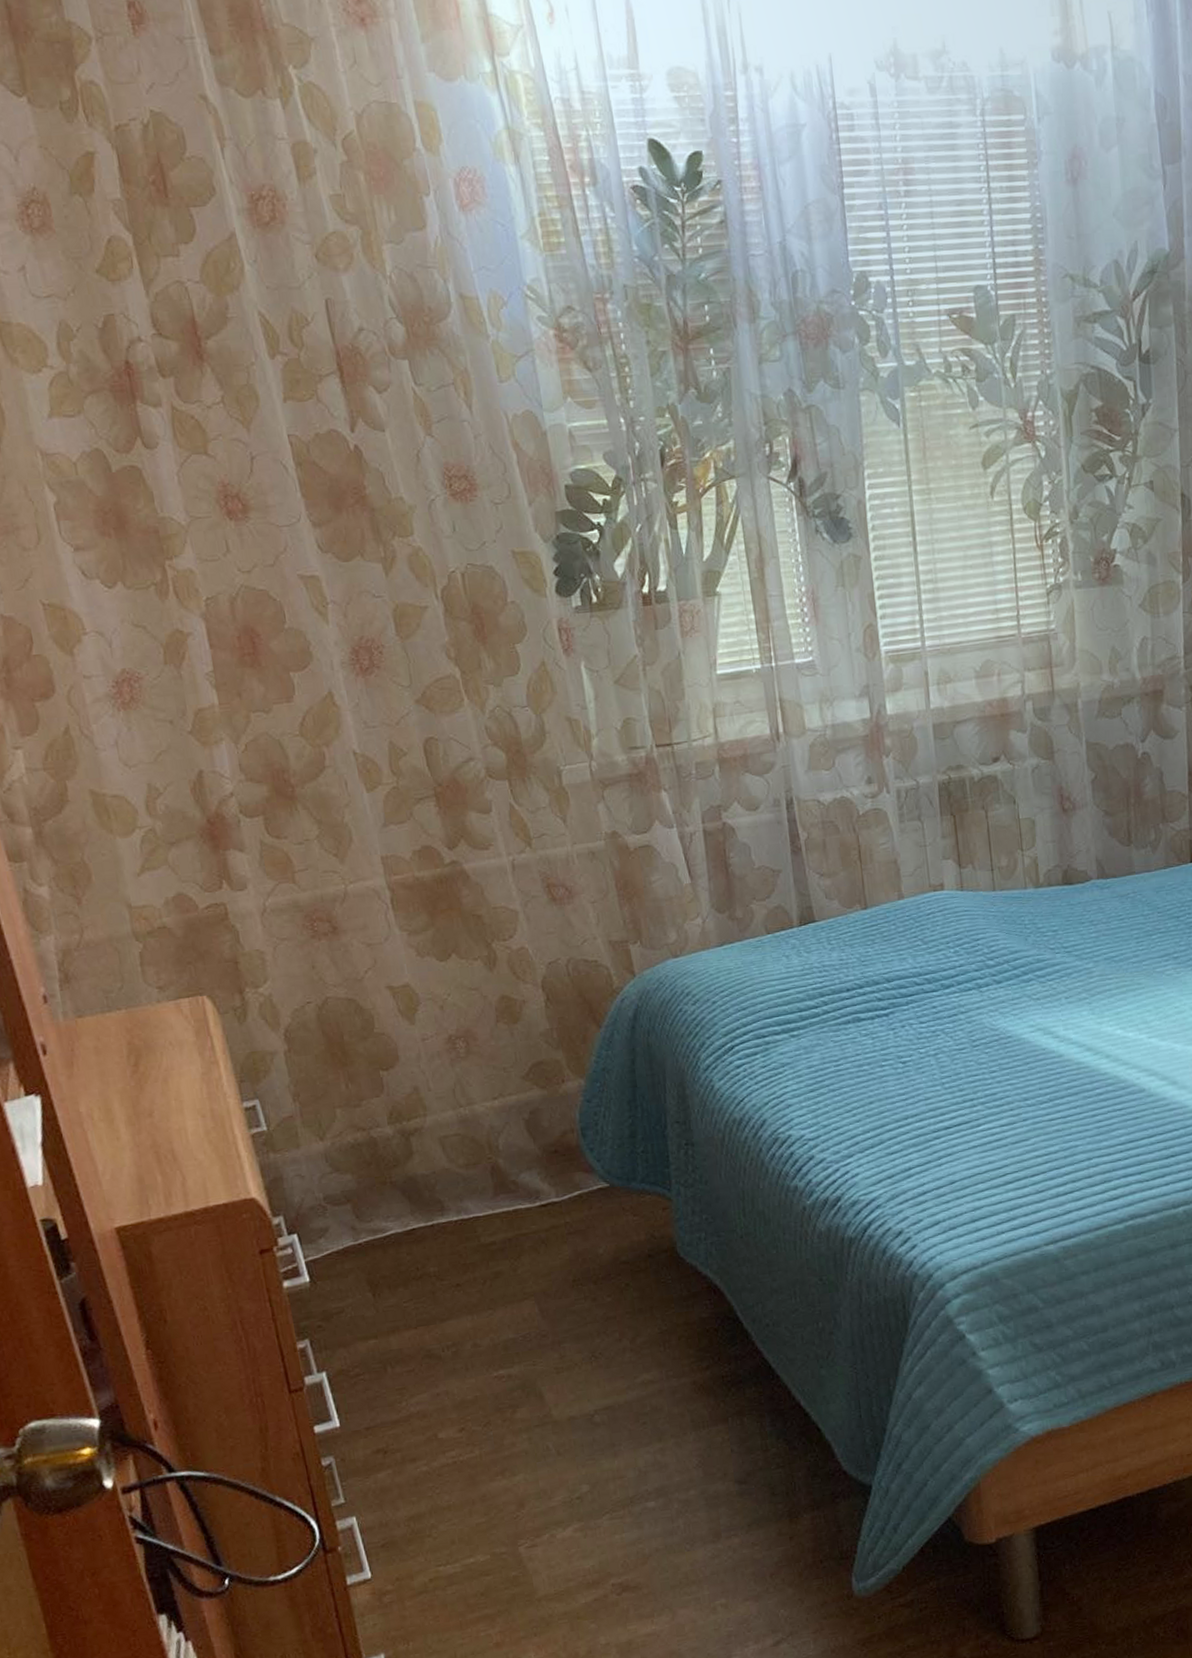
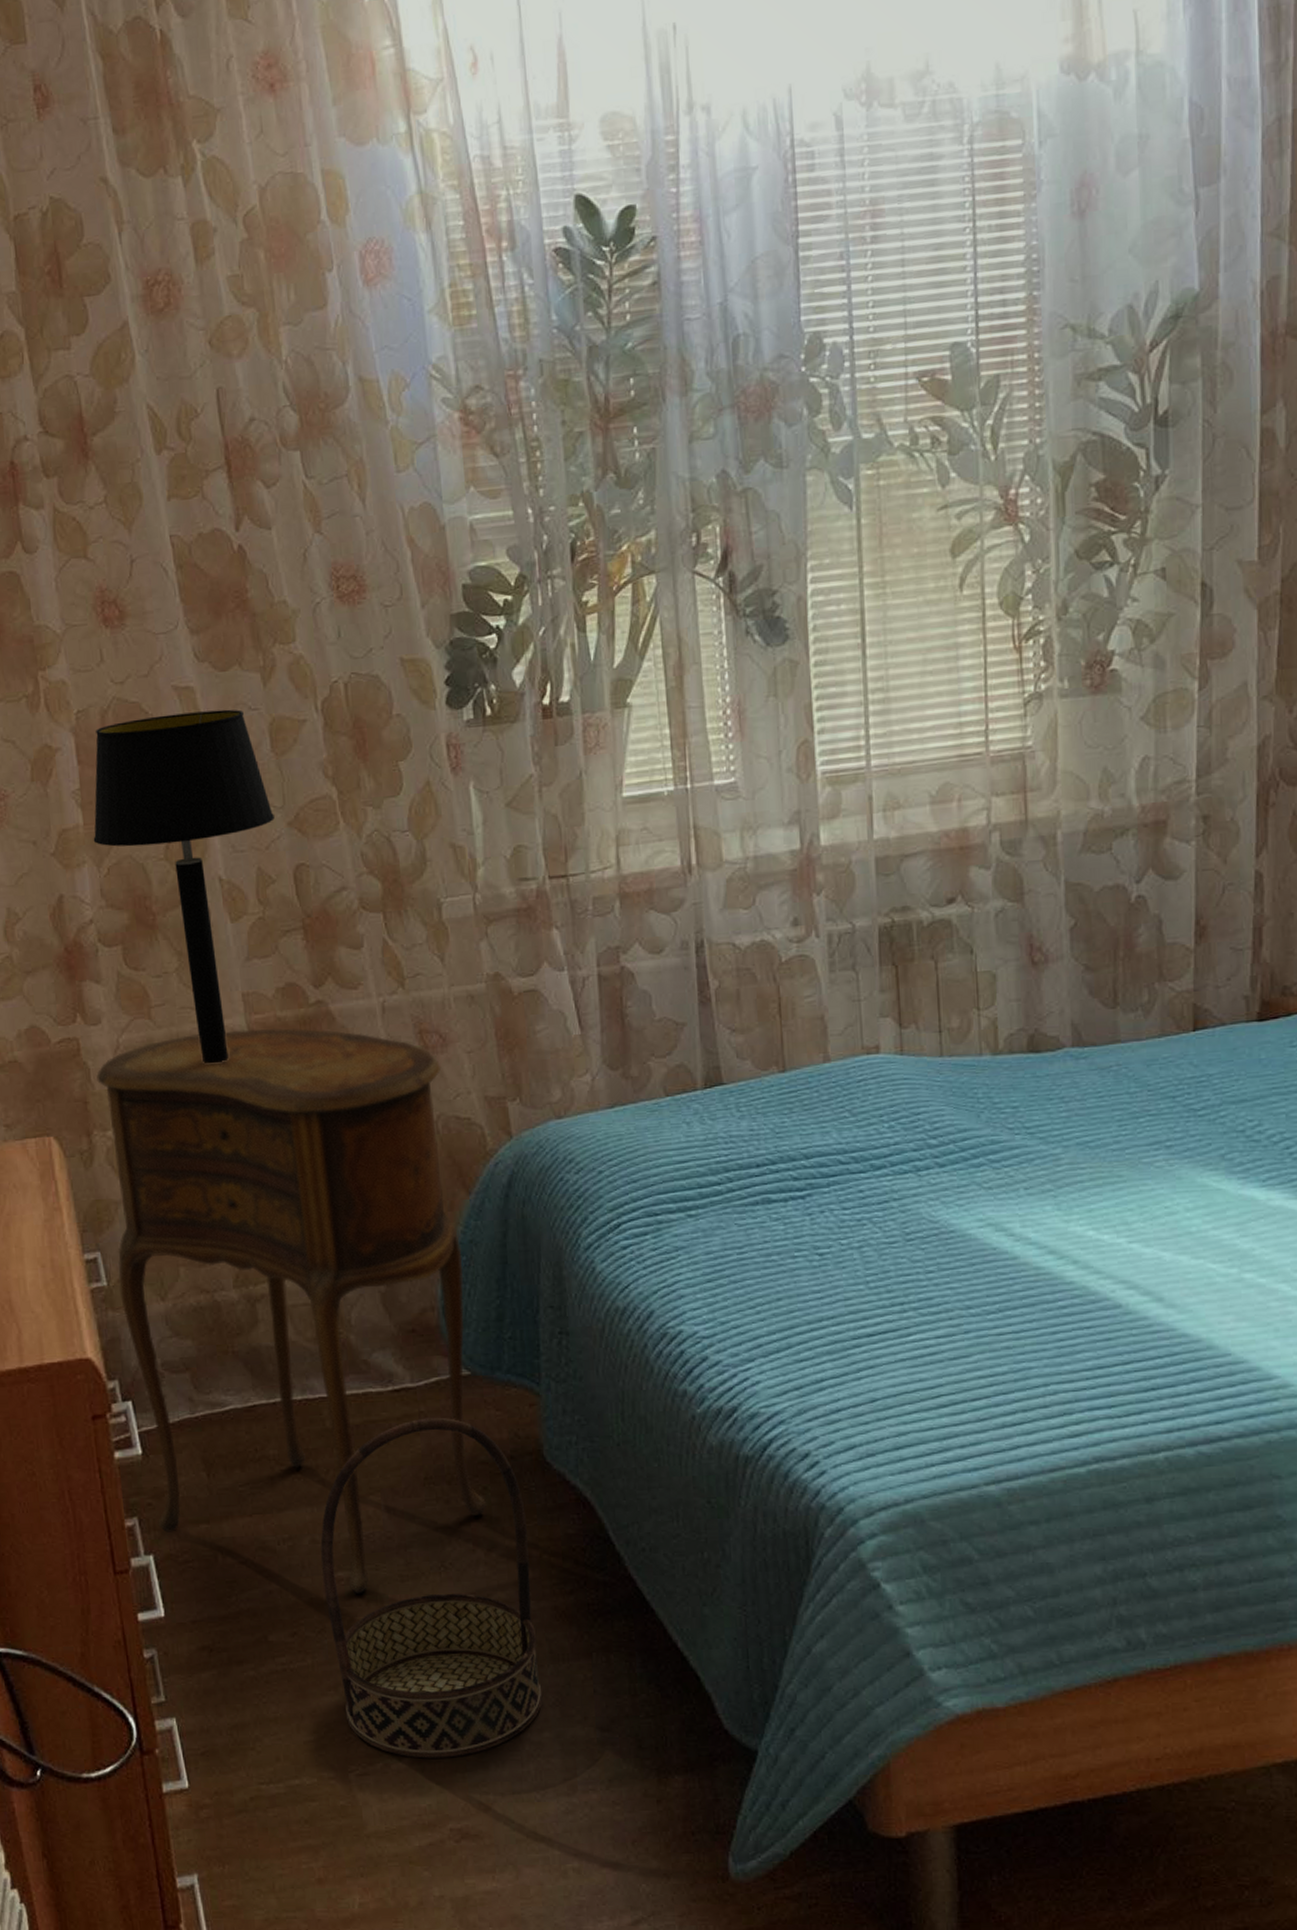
table lamp: none [226,596,403,922] -> present [93,709,275,1064]
side table: none [245,886,629,1389] -> present [96,1027,486,1595]
basket: none [481,1225,688,1527] -> present [320,1417,543,1759]

